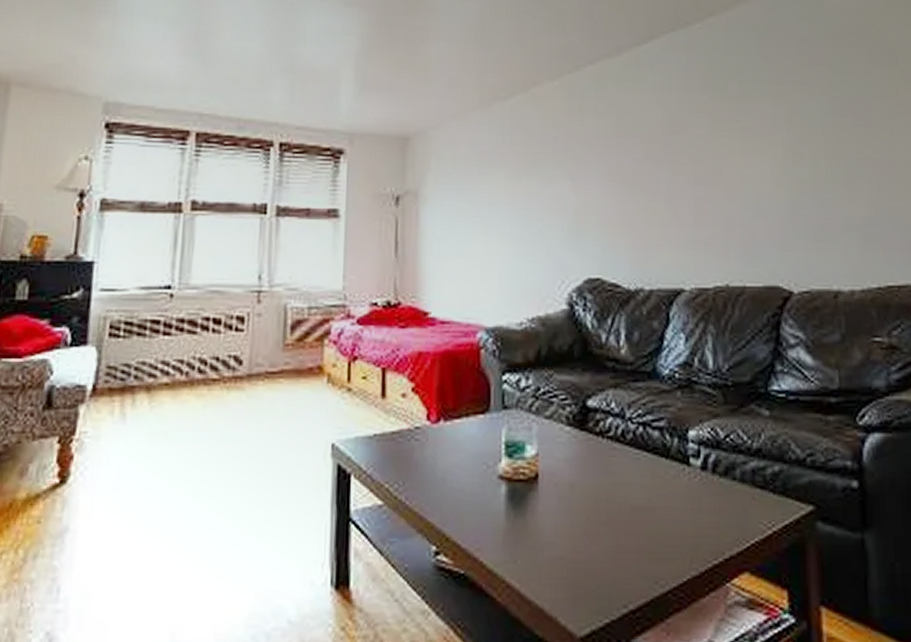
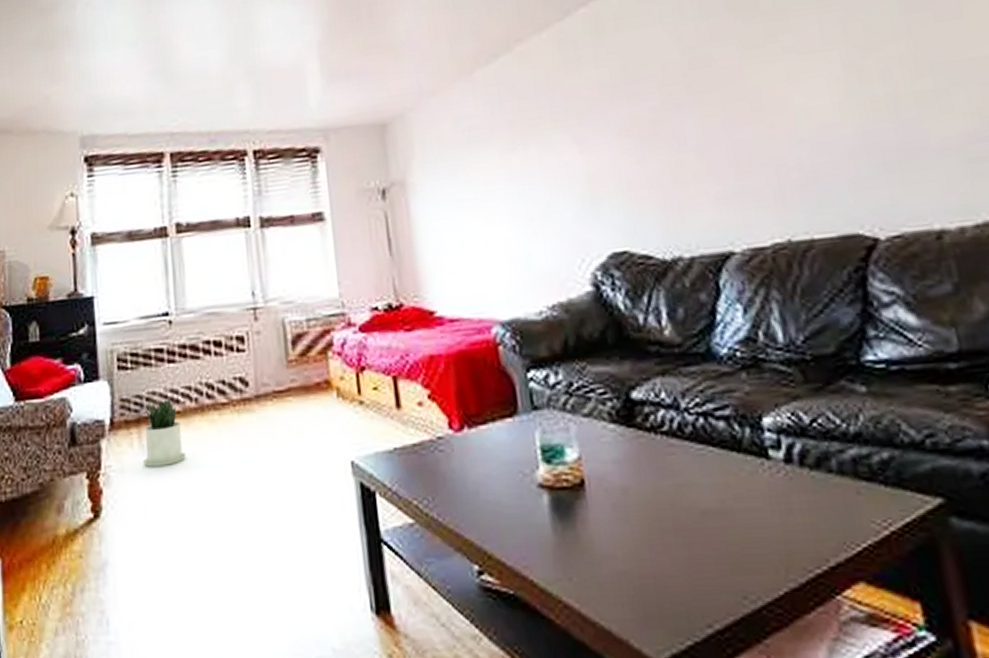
planter: none [121,368,169,436] -> present [142,397,187,467]

